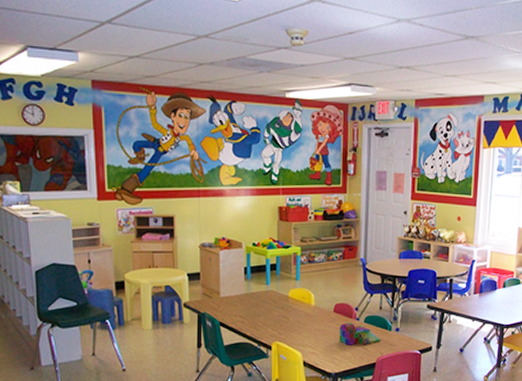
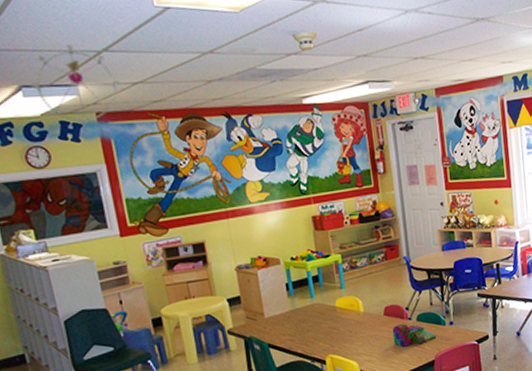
ceiling mobile: none [36,13,119,90] -> present [31,45,121,125]

